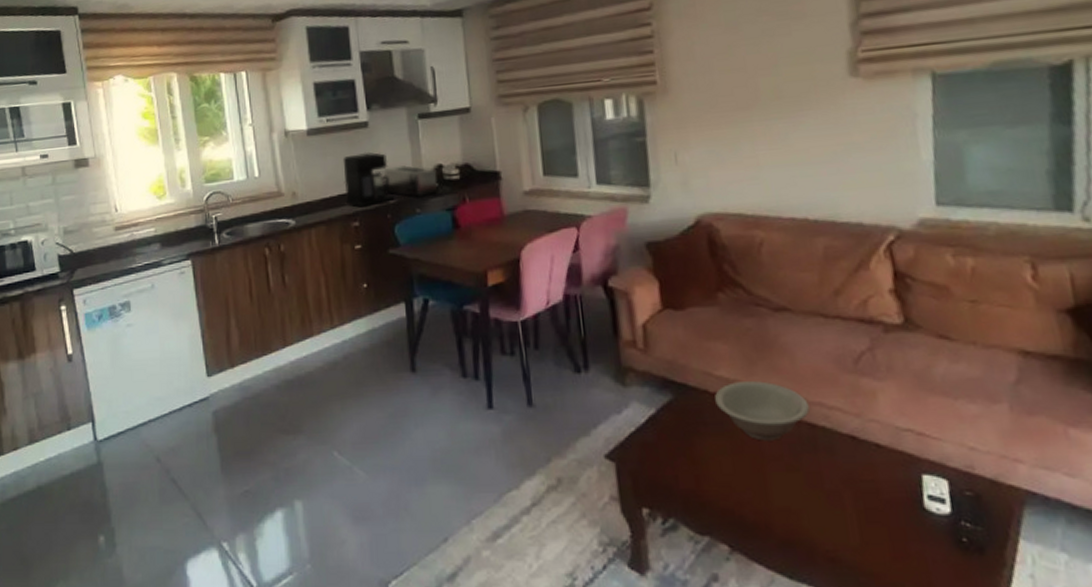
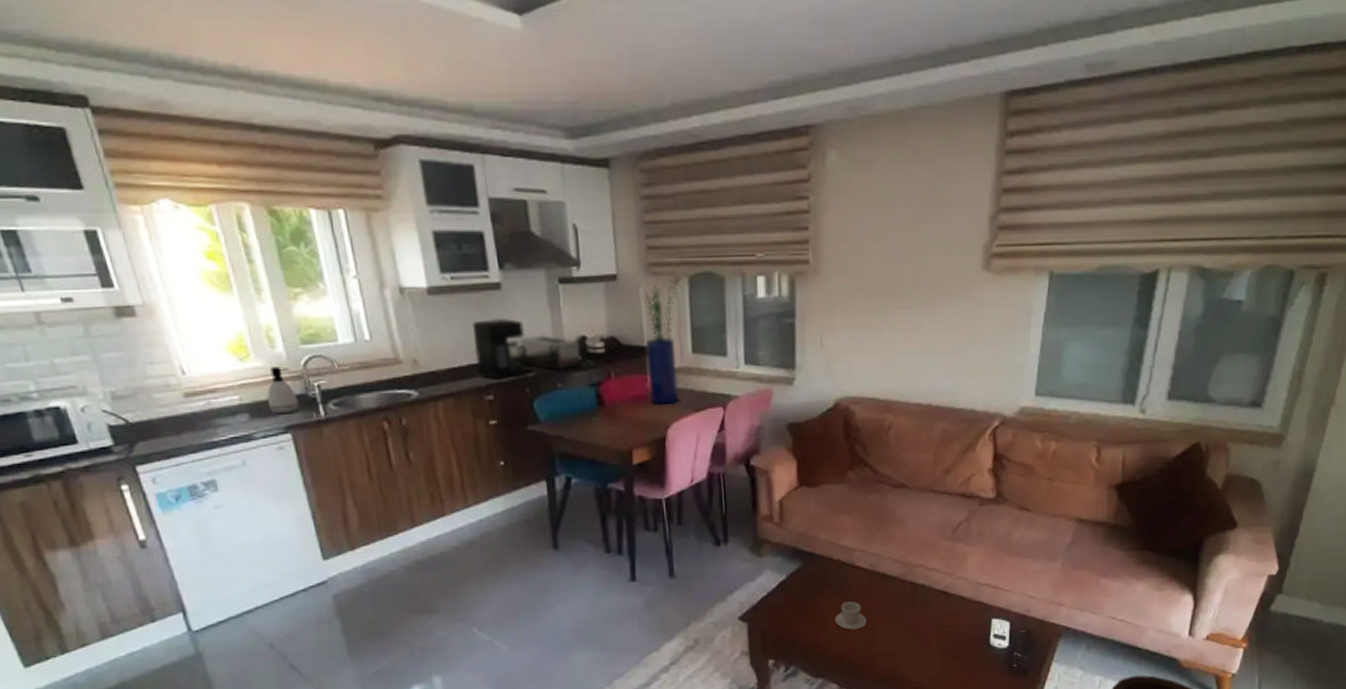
soap dispenser: none [175,202,199,242] -> present [267,366,299,413]
vase: none [495,109,532,227] -> present [644,280,679,405]
decorative bowl: present [715,381,810,441] -> none [838,548,913,599]
teacup: none [718,443,758,478] -> present [835,602,867,630]

